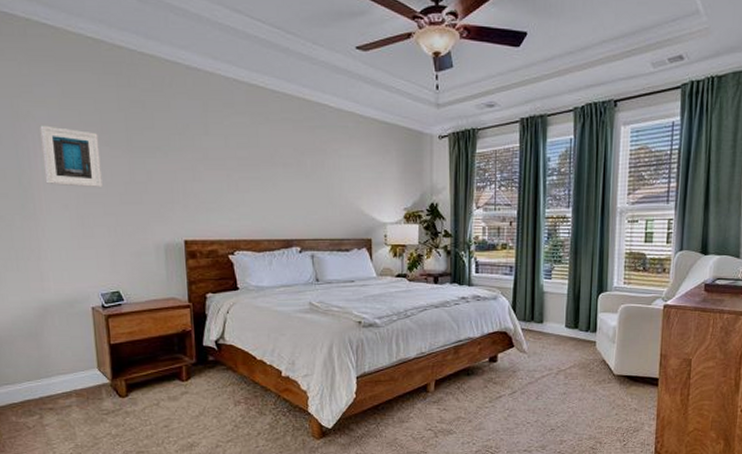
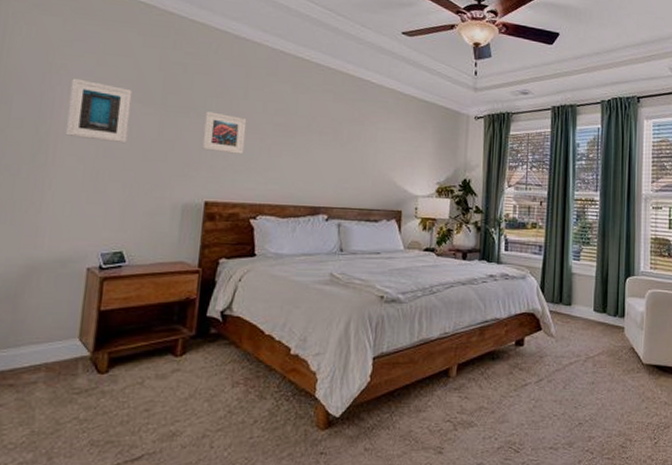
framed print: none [171,150,213,192] -> present [202,111,247,154]

